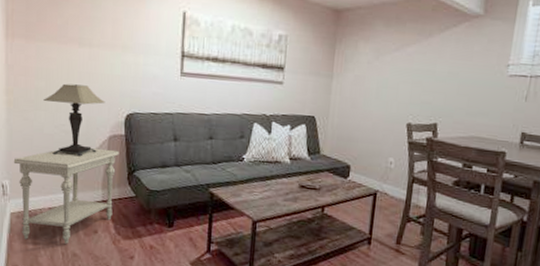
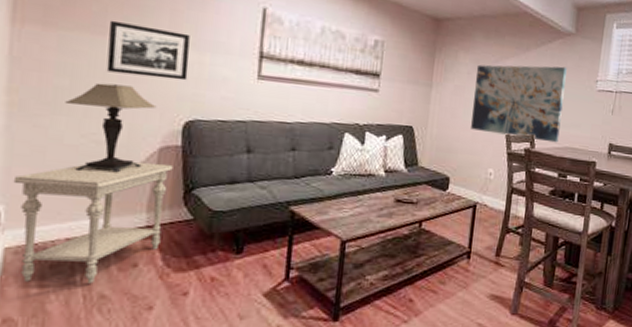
picture frame: none [69,31,128,80] -> present [106,20,190,81]
wall art: none [371,51,474,132] -> present [471,64,567,143]

